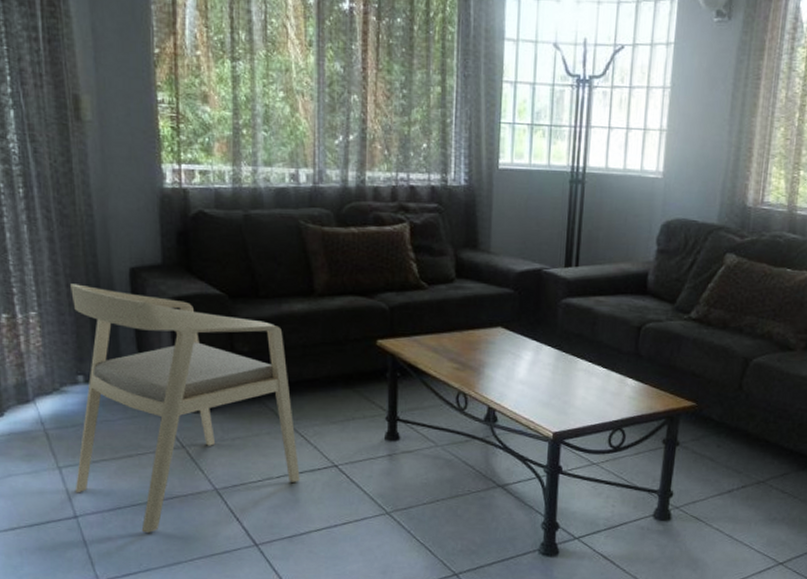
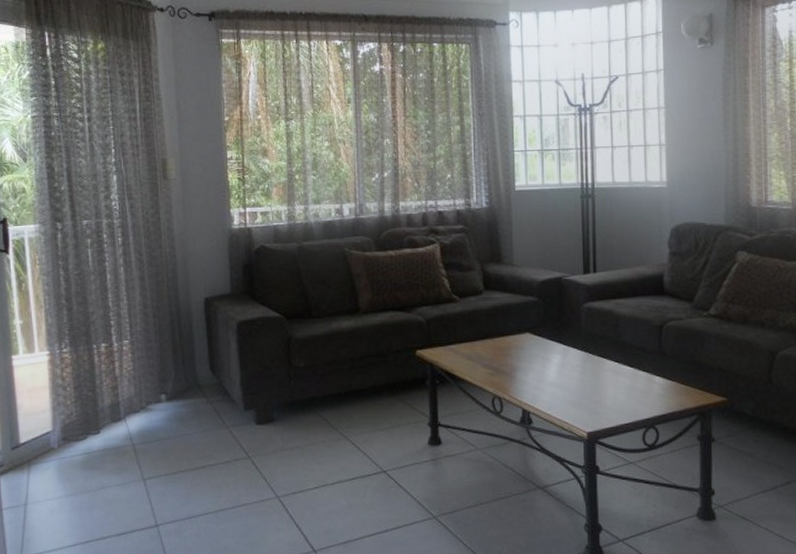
armchair: present [71,284,300,533] -> none [156,314,352,540]

